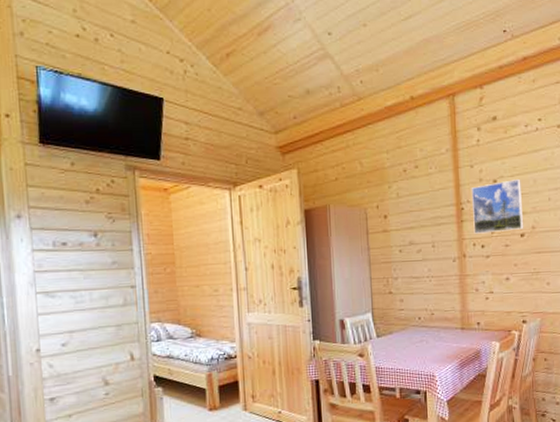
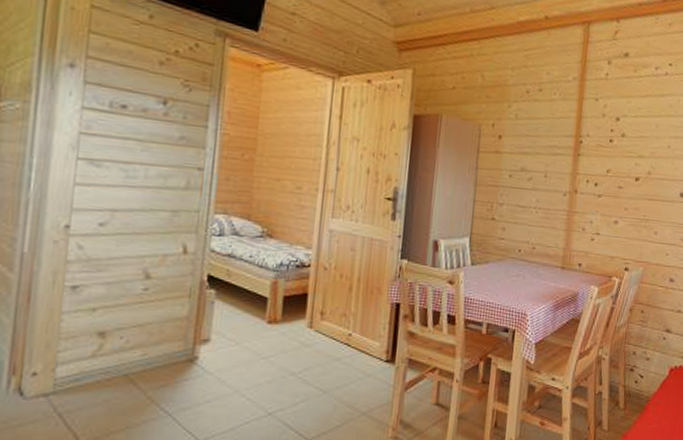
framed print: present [471,179,524,234] -> none [589,120,644,173]

